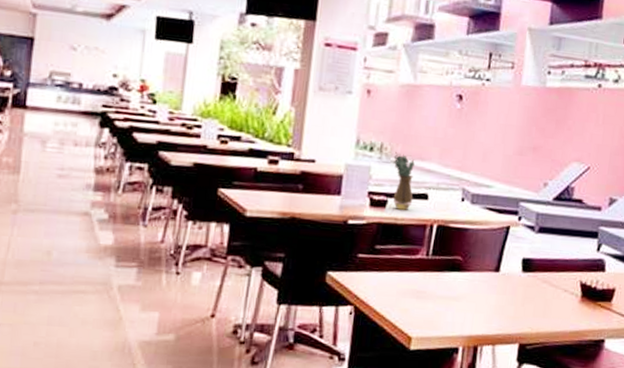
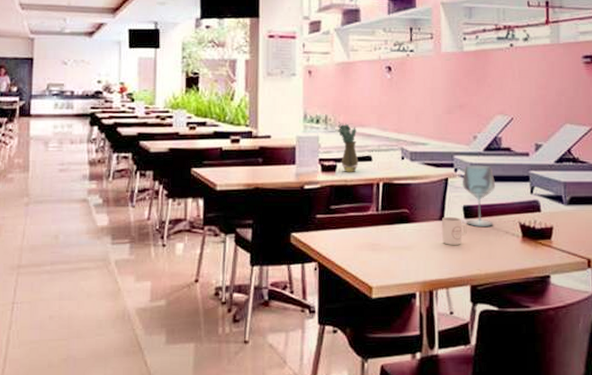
mug: none [495,268,524,300] -> present [441,216,467,245]
wine glass: none [524,214,561,283] -> present [462,165,496,226]

